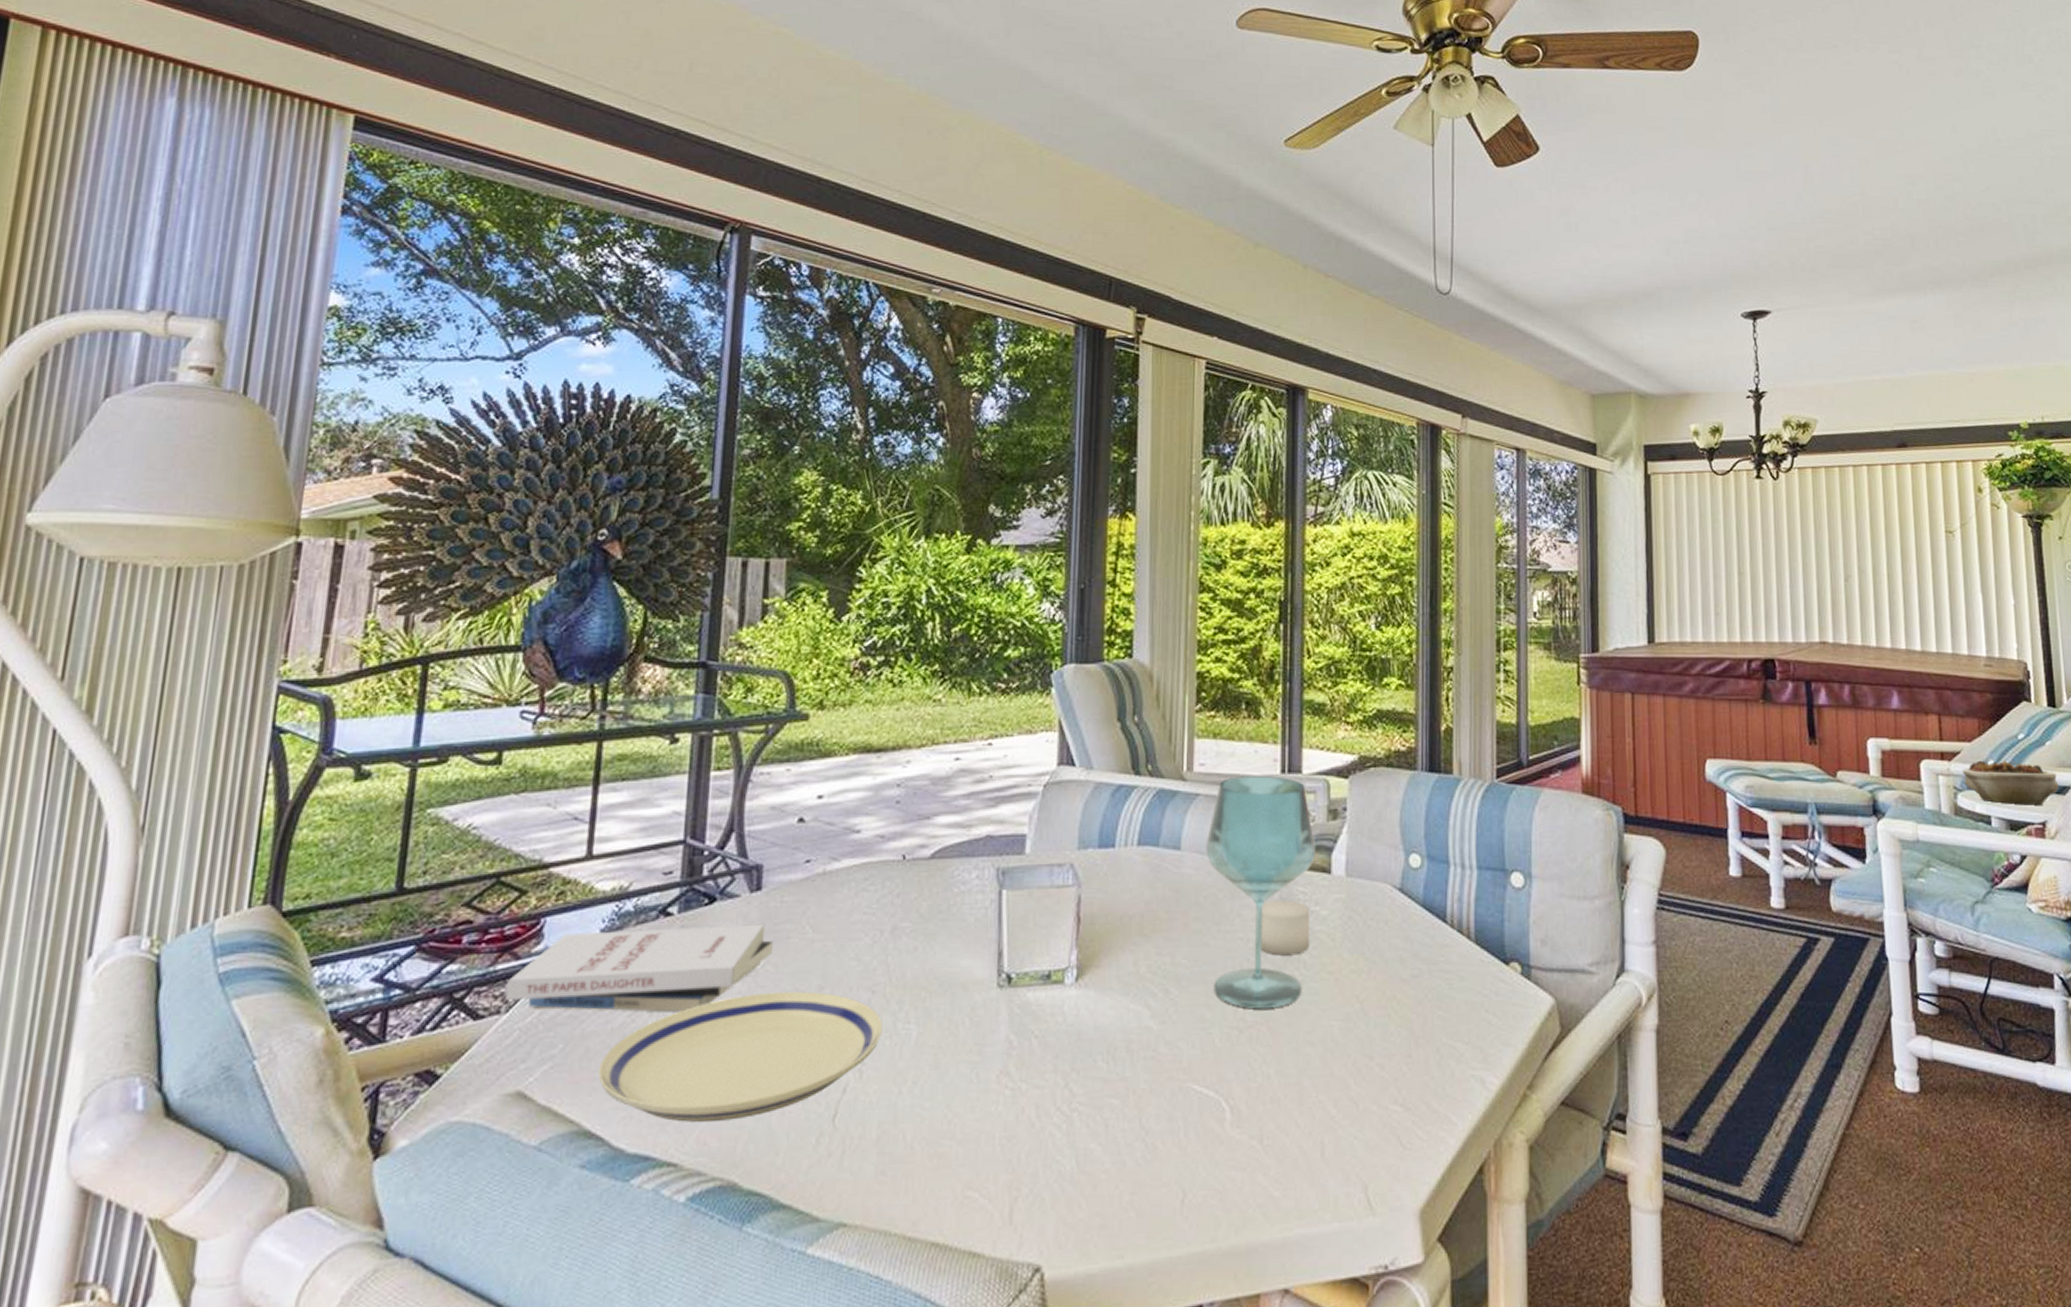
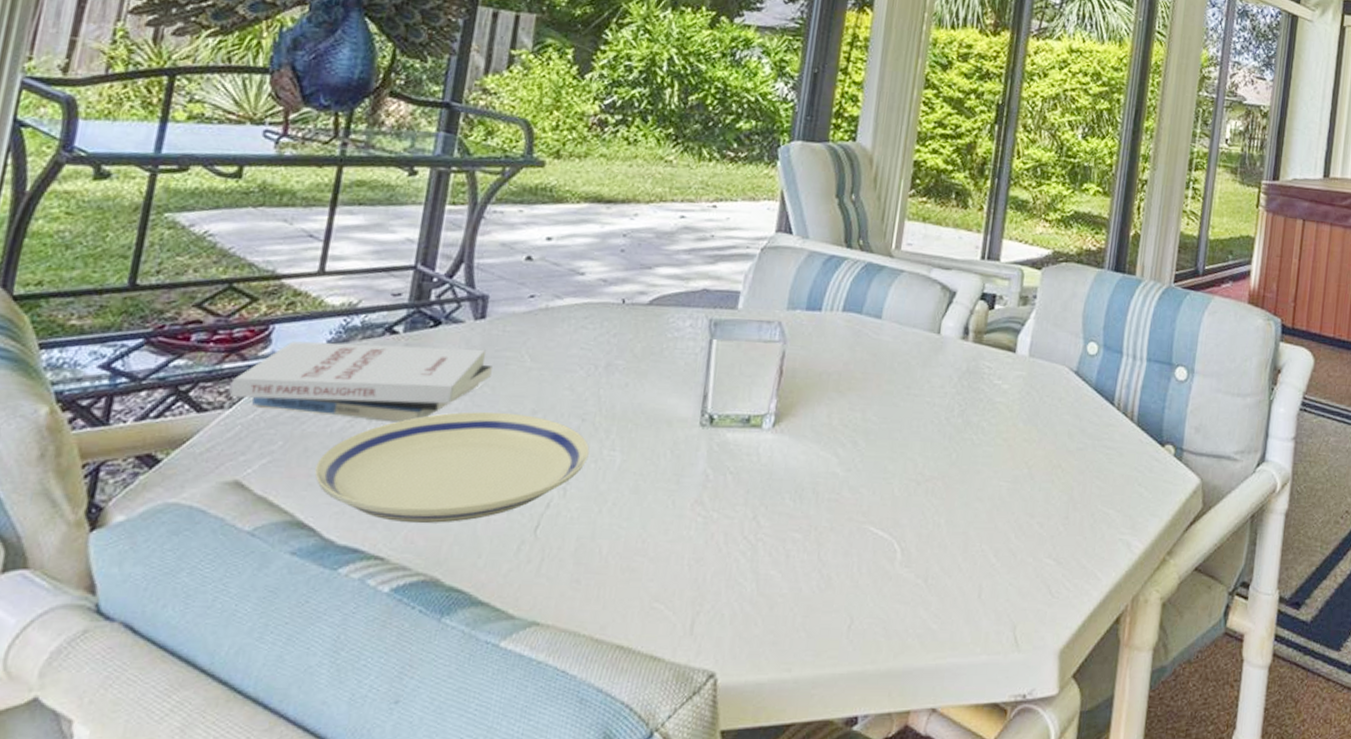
wine glass: present [1205,776,1316,1009] -> none [898,258,1005,466]
candle: present [1261,899,1310,955] -> none [945,371,994,421]

